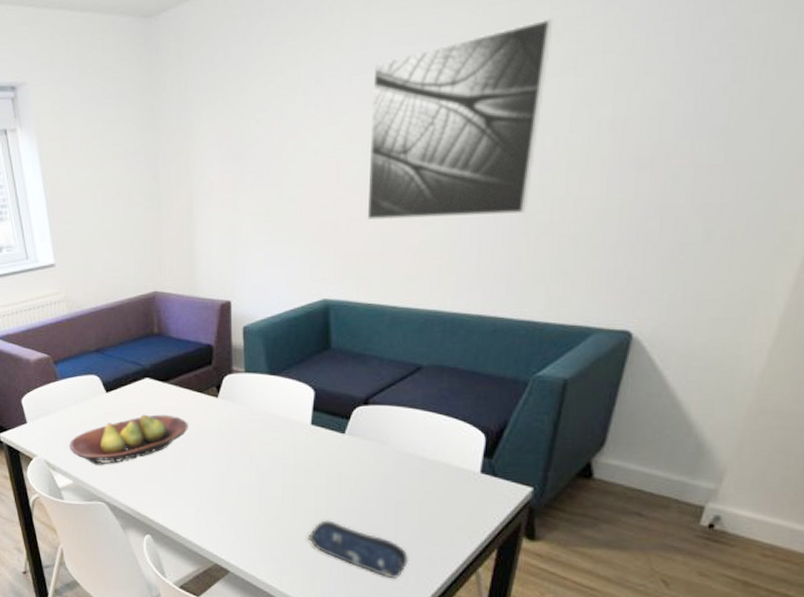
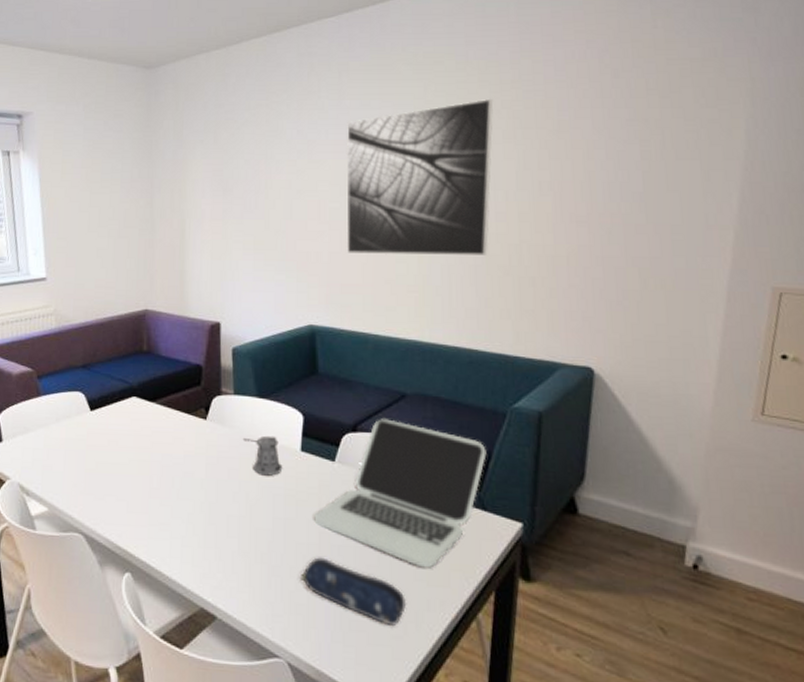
fruit bowl: present [70,414,188,465] -> none [47,435,176,491]
pepper shaker: none [253,411,293,448] -> present [242,435,283,476]
laptop: none [322,391,503,529] -> present [314,419,487,568]

